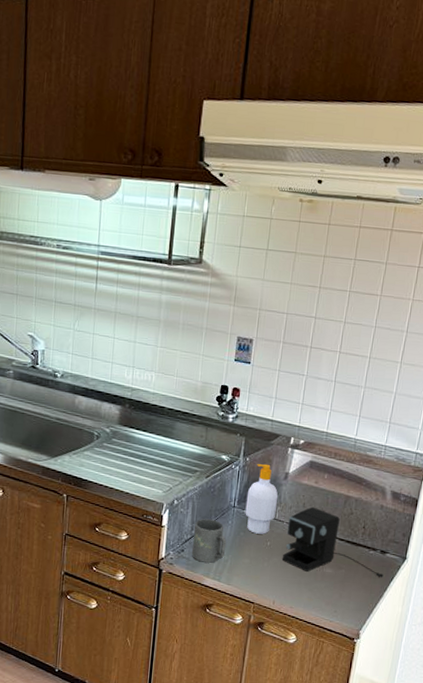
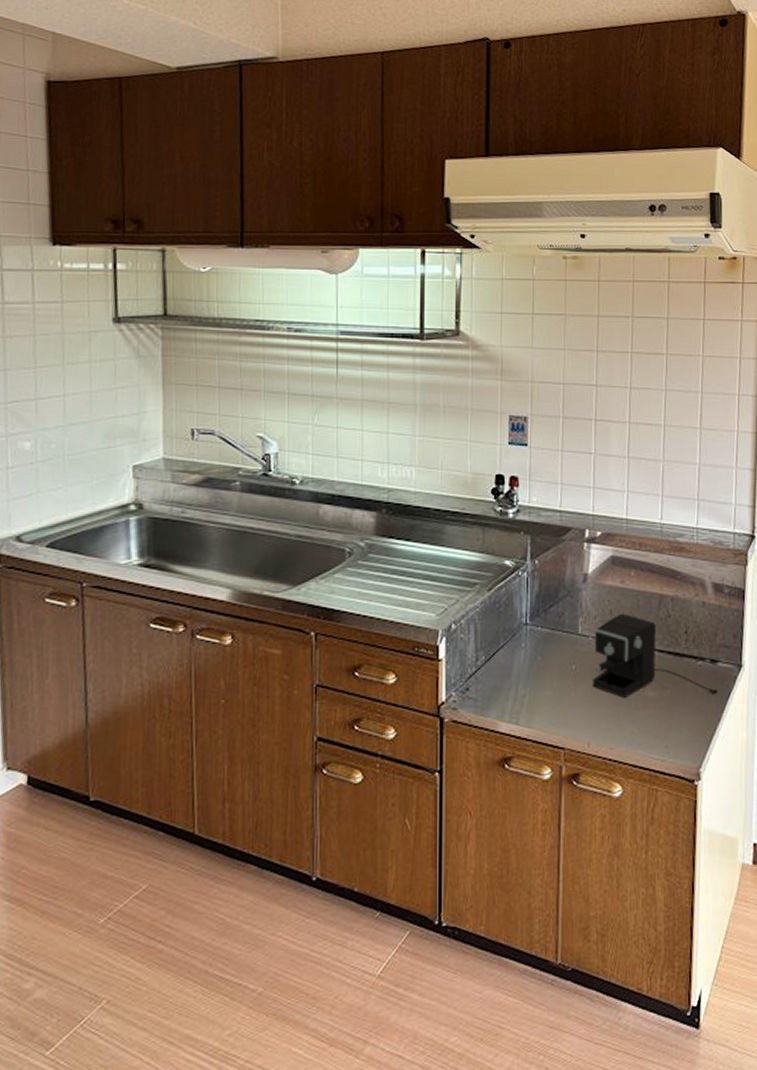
mug: present [191,519,227,563] -> none [479,644,522,702]
soap bottle: present [245,463,279,534] -> none [540,565,579,656]

